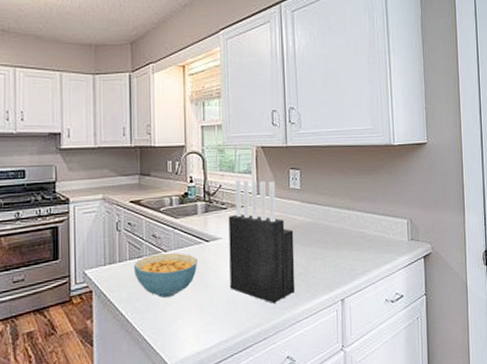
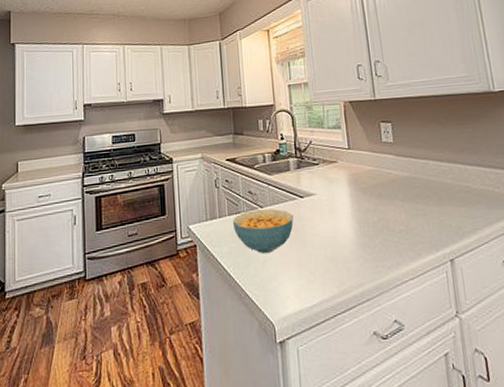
knife block: present [228,179,296,304] -> none [321,135,398,263]

